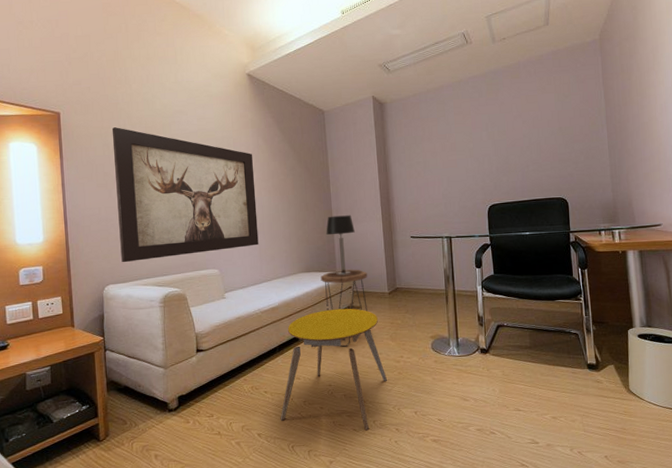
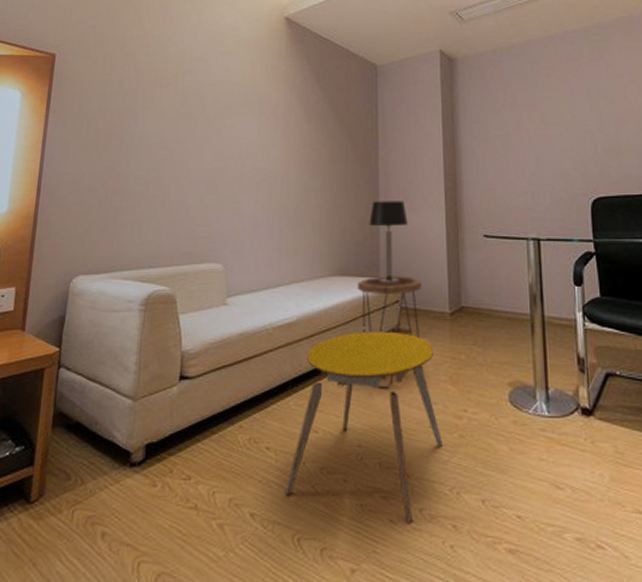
wall art: present [111,127,259,263] -> none [99,74,282,247]

